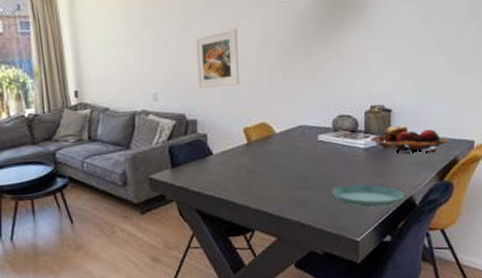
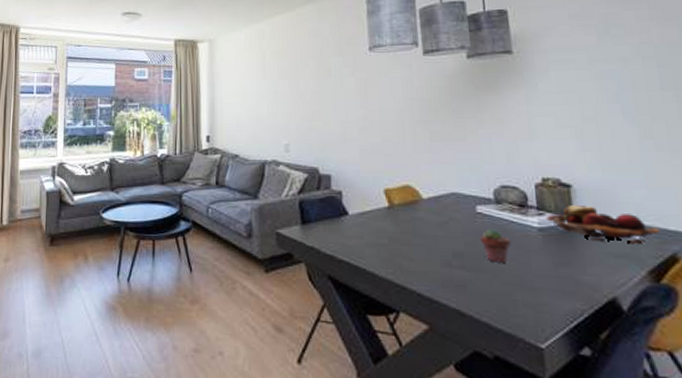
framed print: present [194,28,239,89] -> none [330,85,379,143]
potted succulent: none [320,153,342,181] -> present [481,229,511,263]
saucer: present [332,184,405,208] -> none [499,272,604,307]

